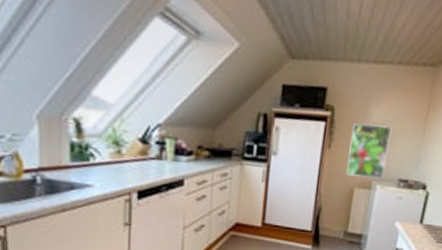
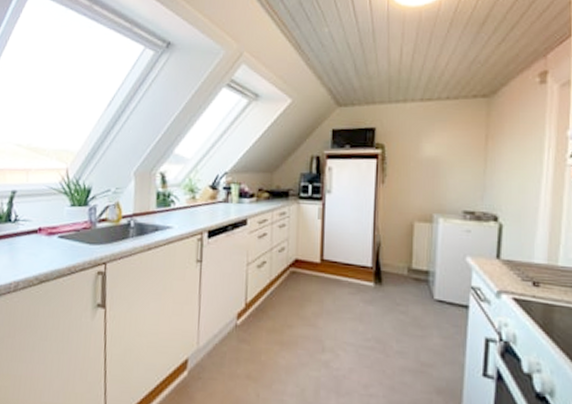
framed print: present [346,123,392,179] -> none [404,158,448,212]

